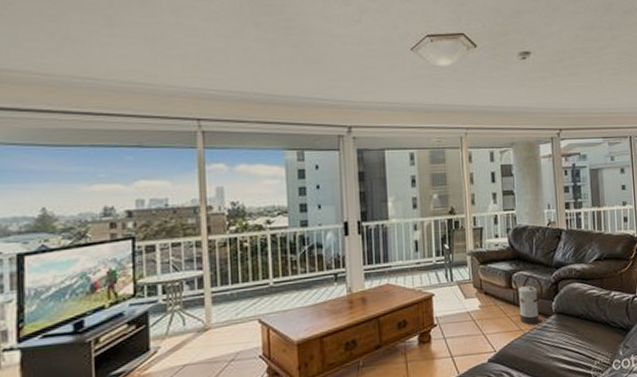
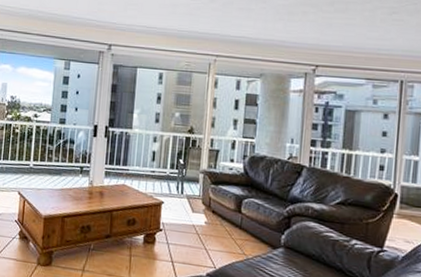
watering can: present [512,275,544,325] -> none [242,204,274,252]

